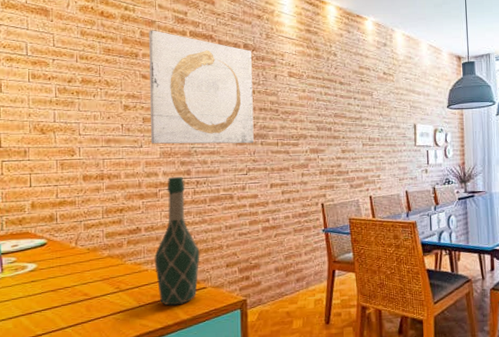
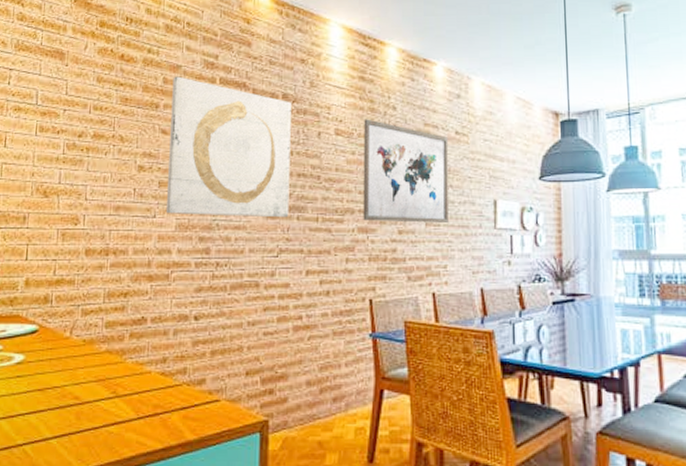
wine bottle: present [154,177,200,306] -> none [159,256,215,421]
wall art: none [311,63,380,144] -> present [363,119,449,223]

